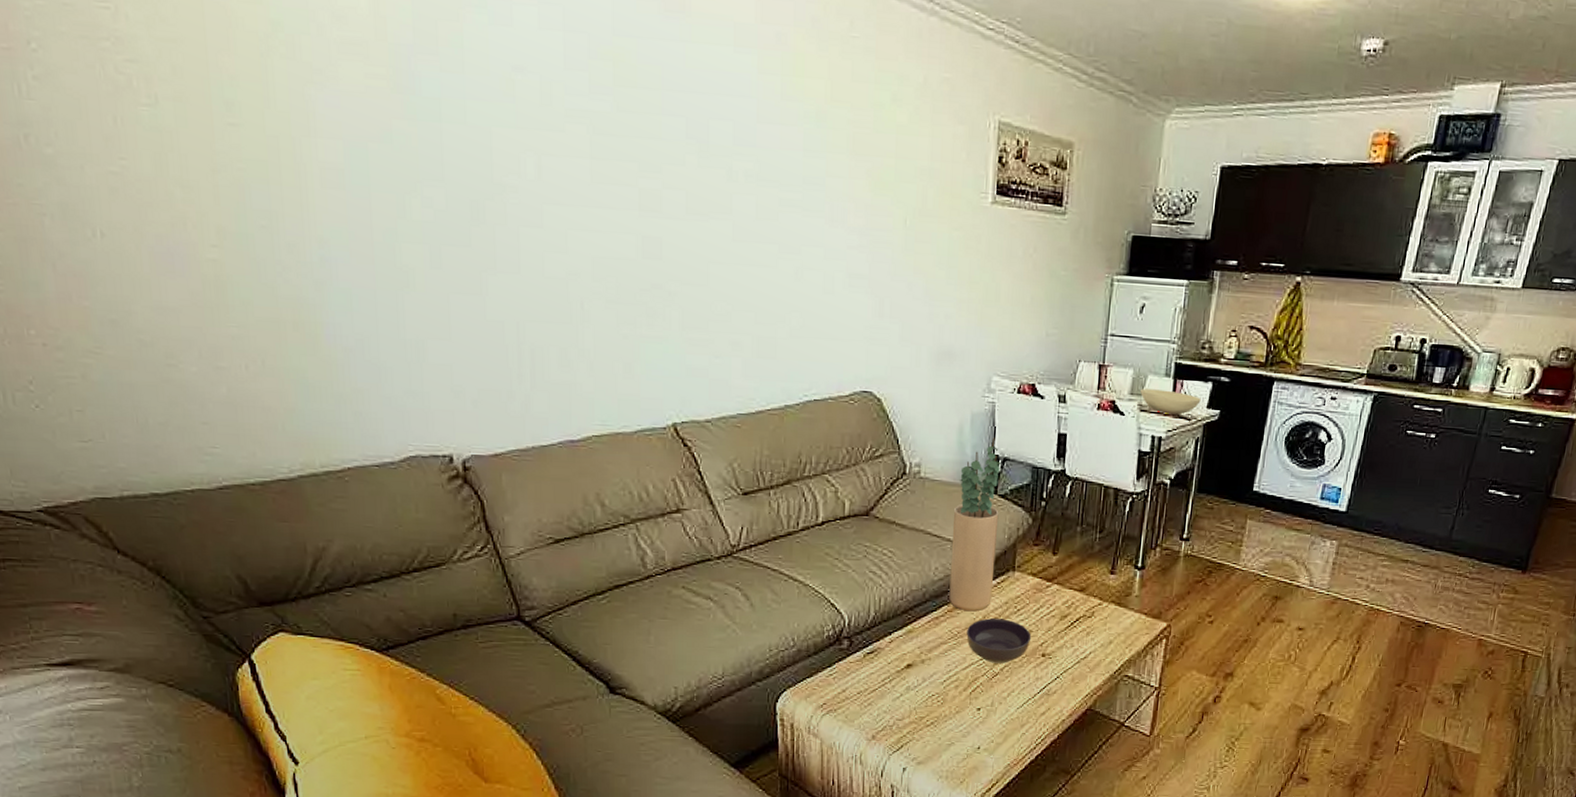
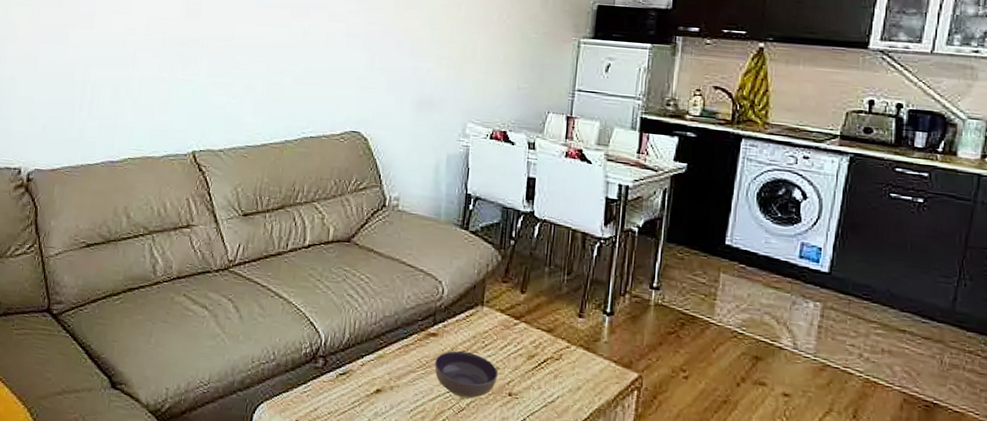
vase: present [949,437,1002,612] -> none [419,177,474,343]
bowl: present [1140,388,1201,415] -> none [606,140,668,166]

